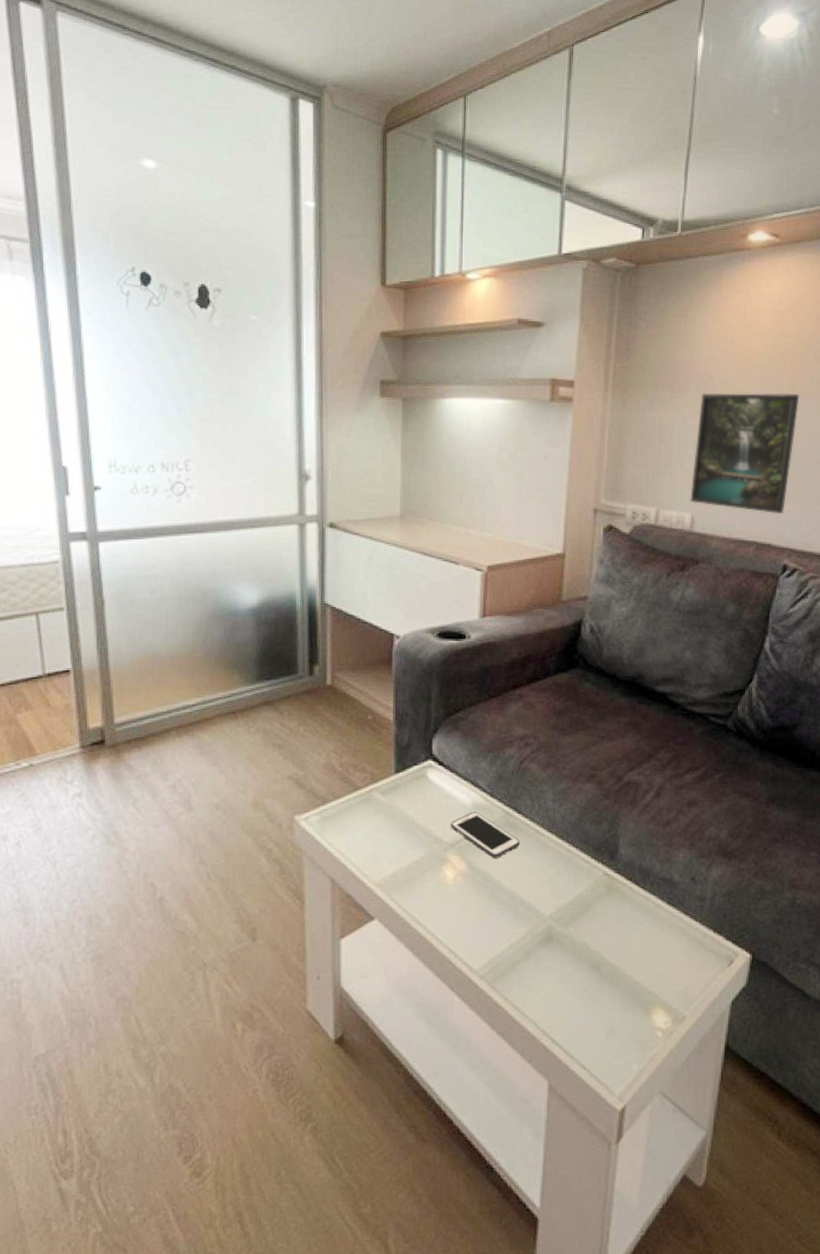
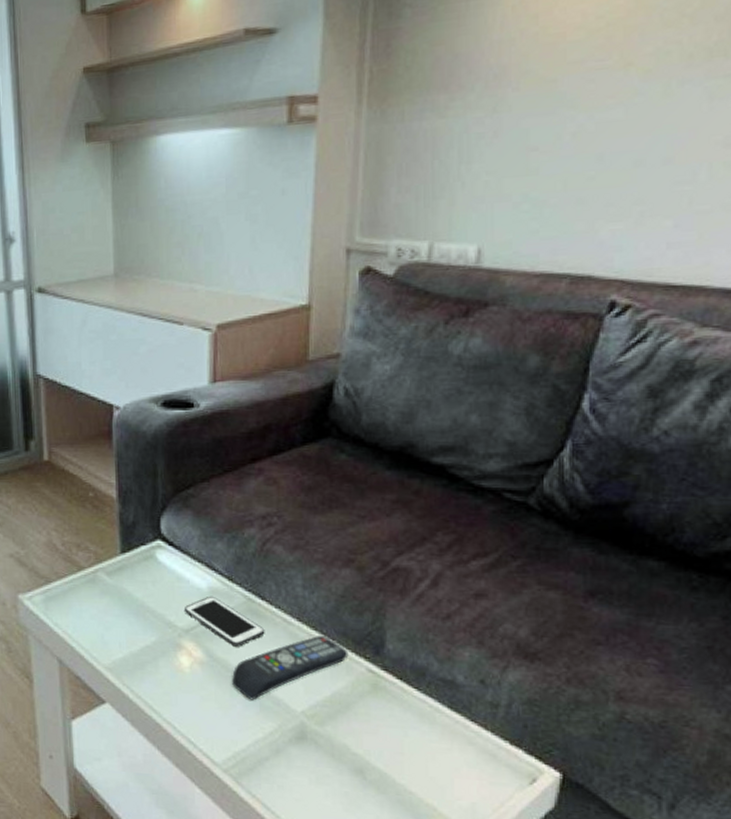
remote control: none [491,843,589,908] -> present [232,635,349,700]
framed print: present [690,392,800,515] -> none [476,74,638,237]

